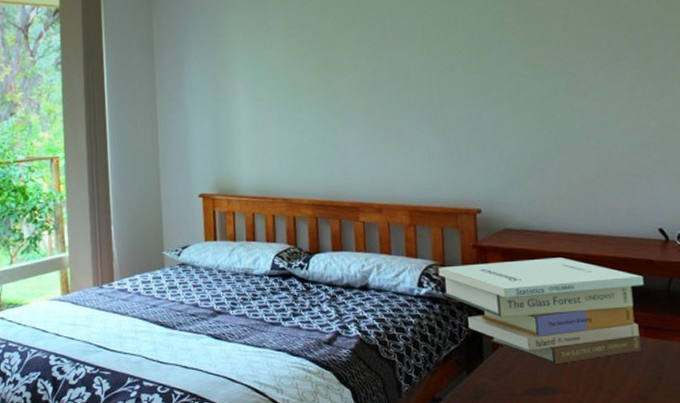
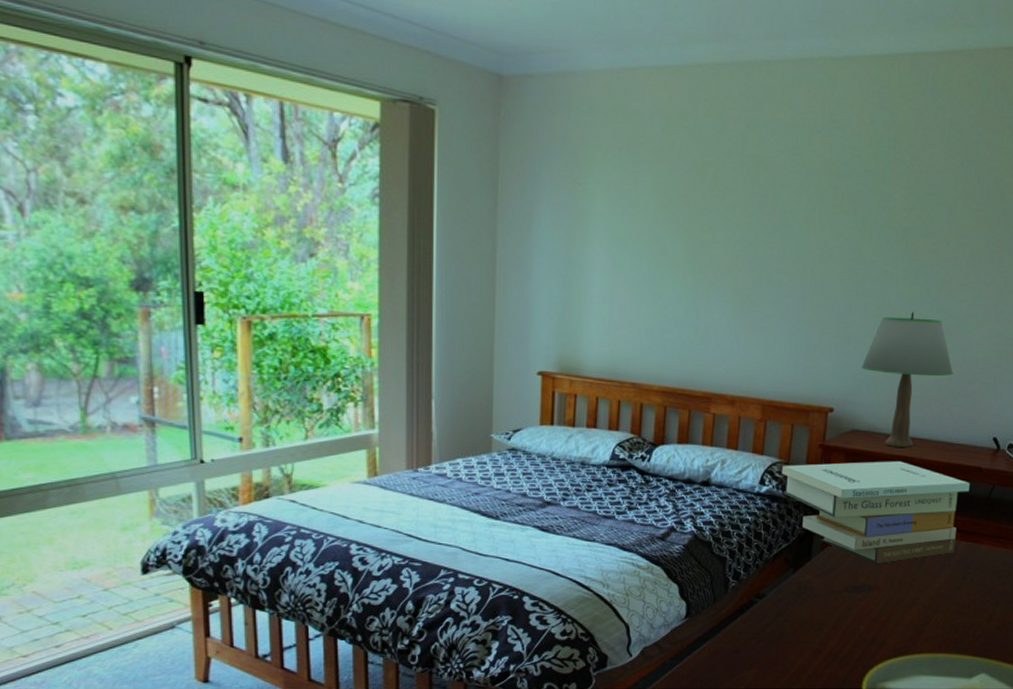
table lamp: none [502,113,601,245] -> present [861,311,954,449]

